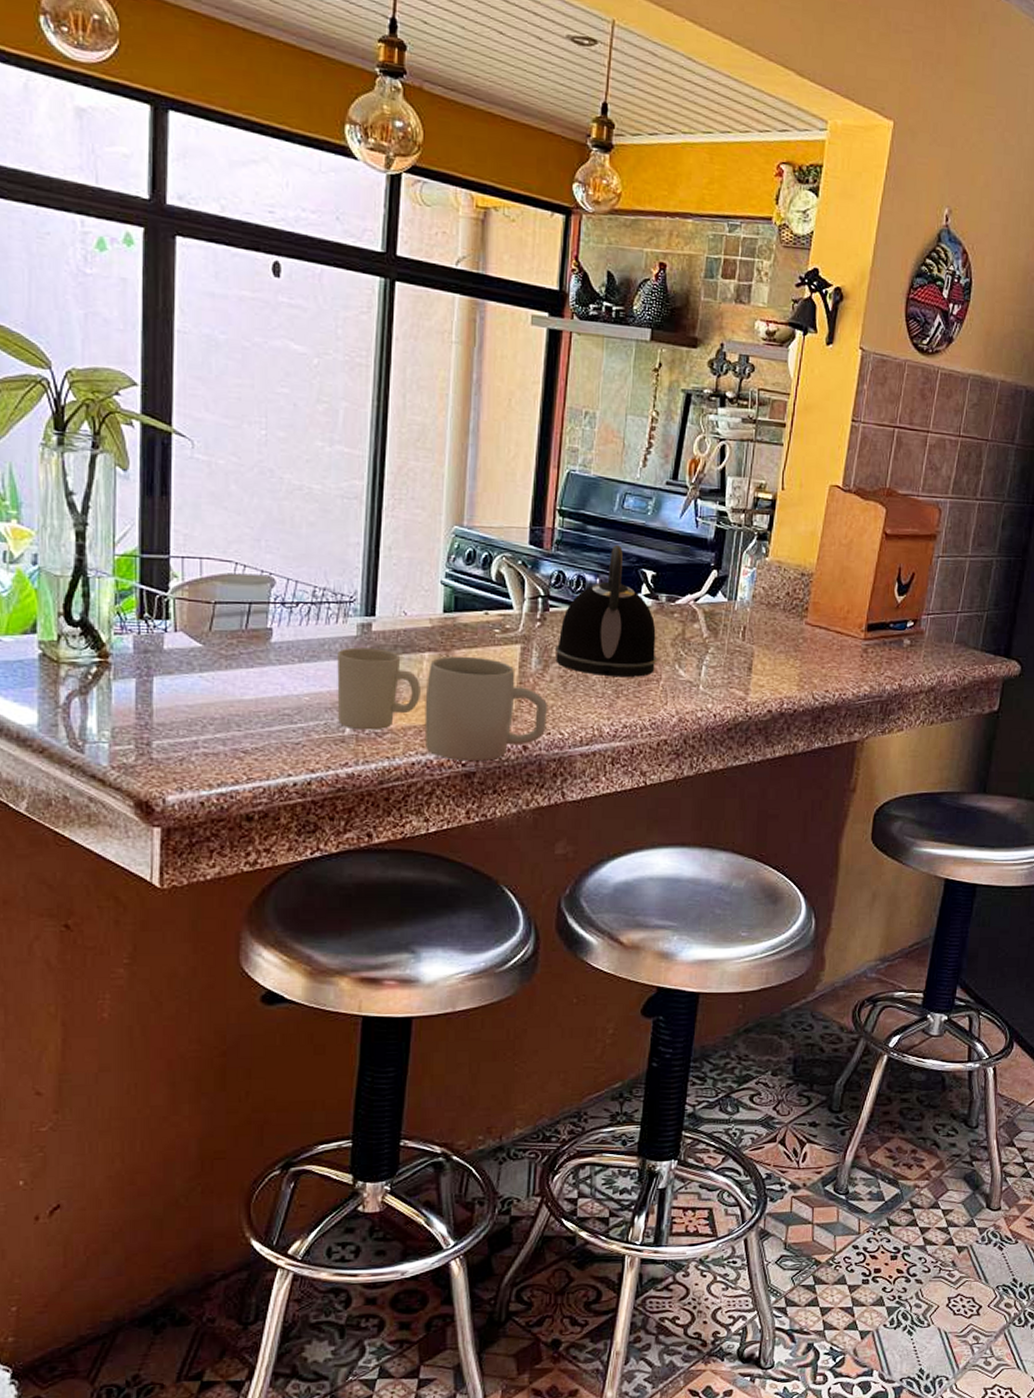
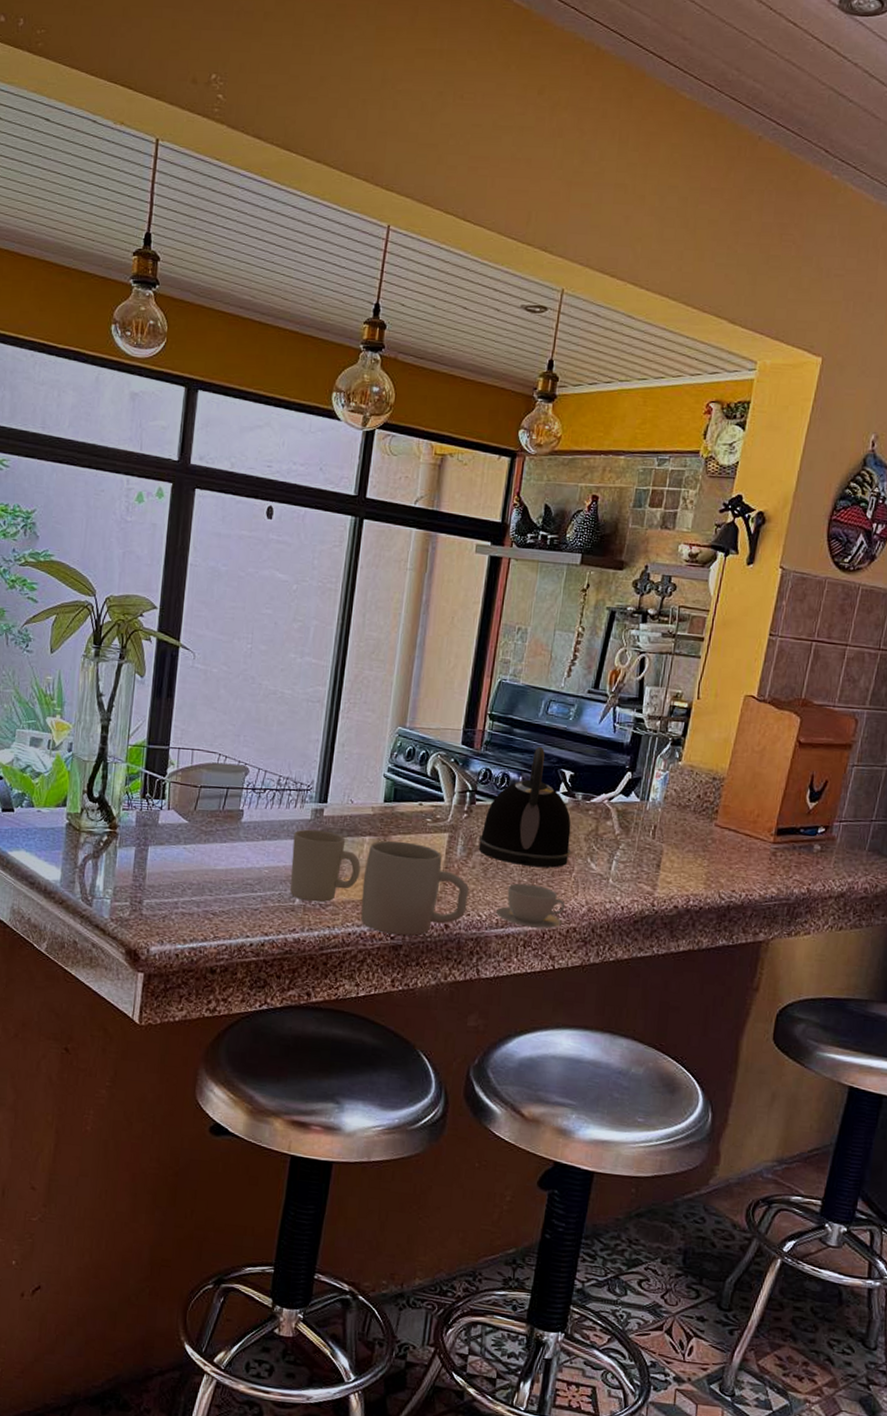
teacup: none [578,695,655,743] -> present [495,883,566,929]

